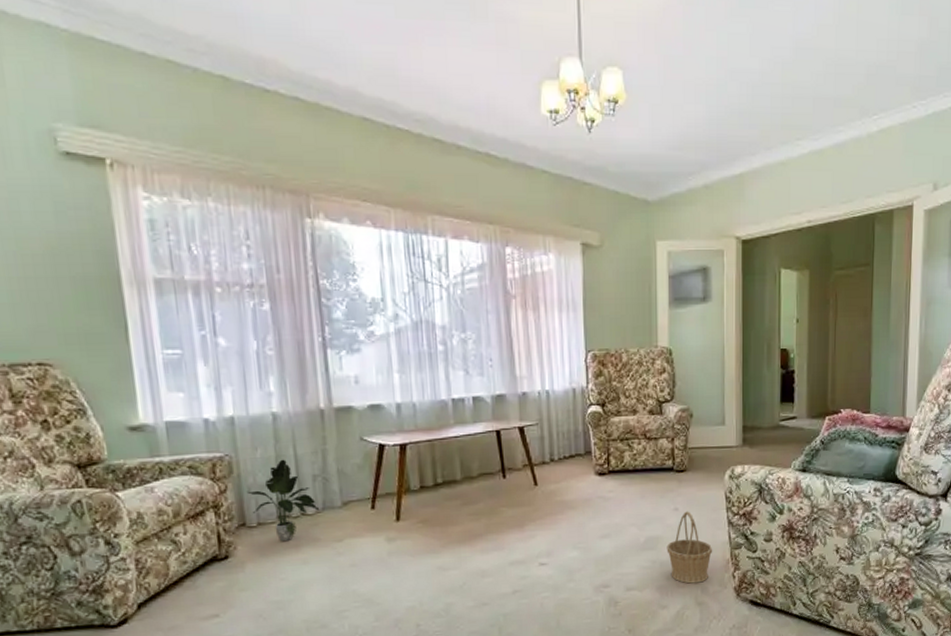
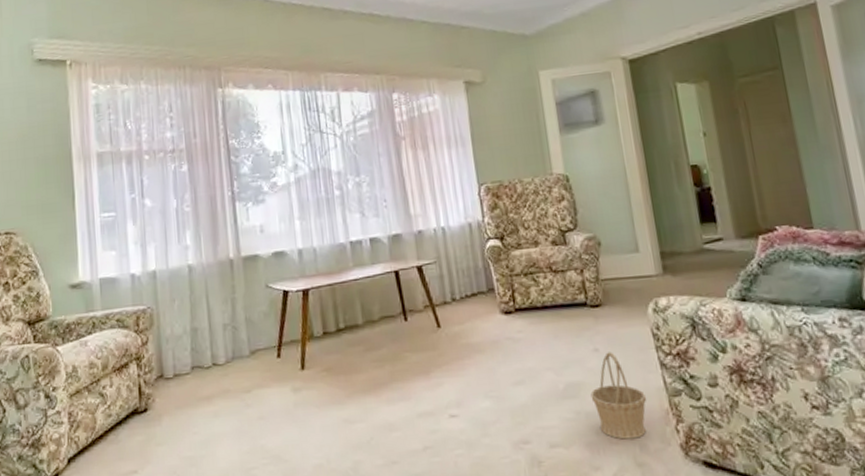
potted plant: present [246,459,320,542] -> none [165,309,230,394]

